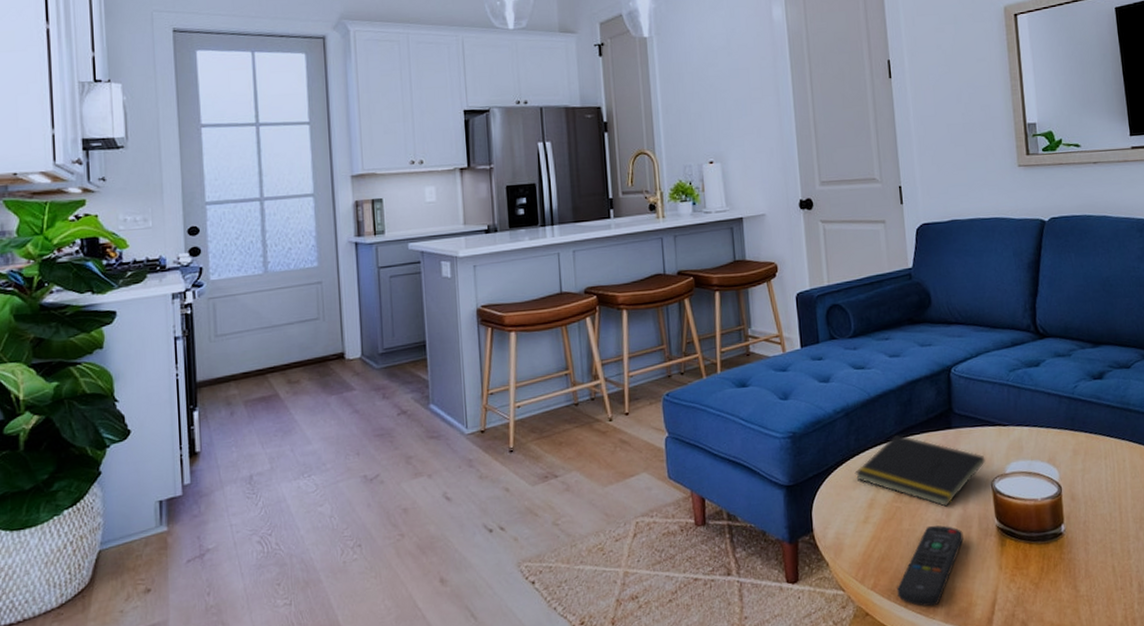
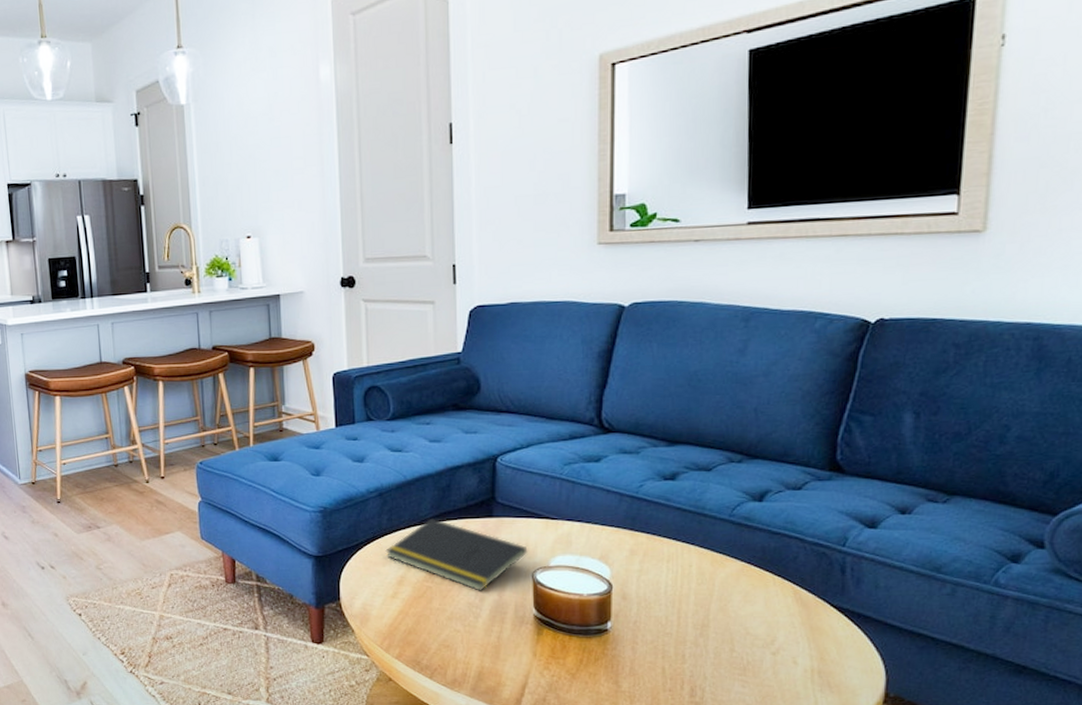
remote control: present [897,525,964,607] -> none [422,607,497,681]

